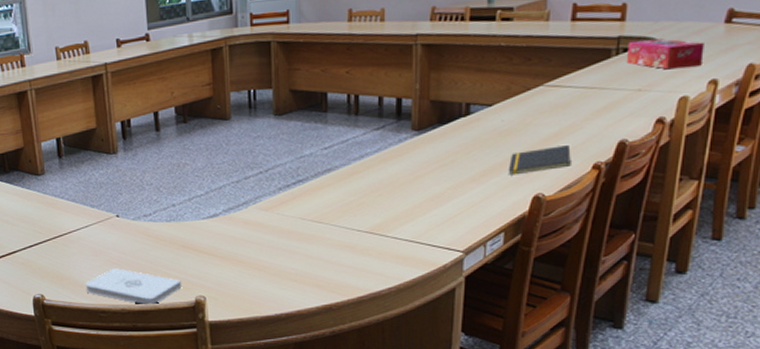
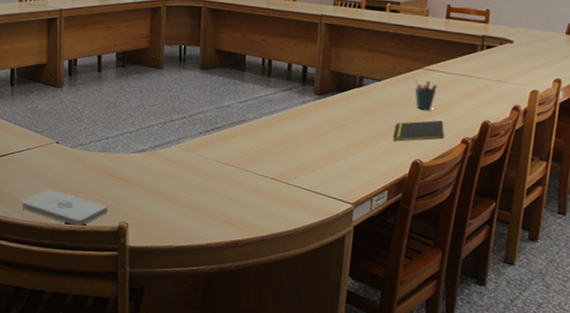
pen holder: none [534,98,561,135] -> present [414,78,437,110]
tissue box: present [626,38,704,70] -> none [489,40,550,67]

